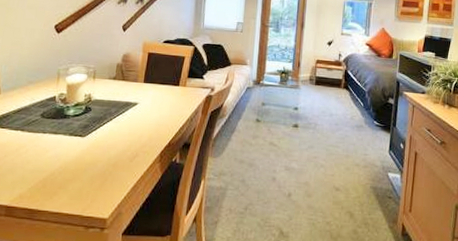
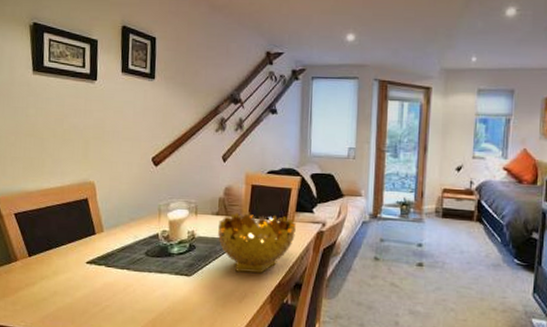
decorative bowl: none [113,77,187,135] -> present [218,212,296,274]

